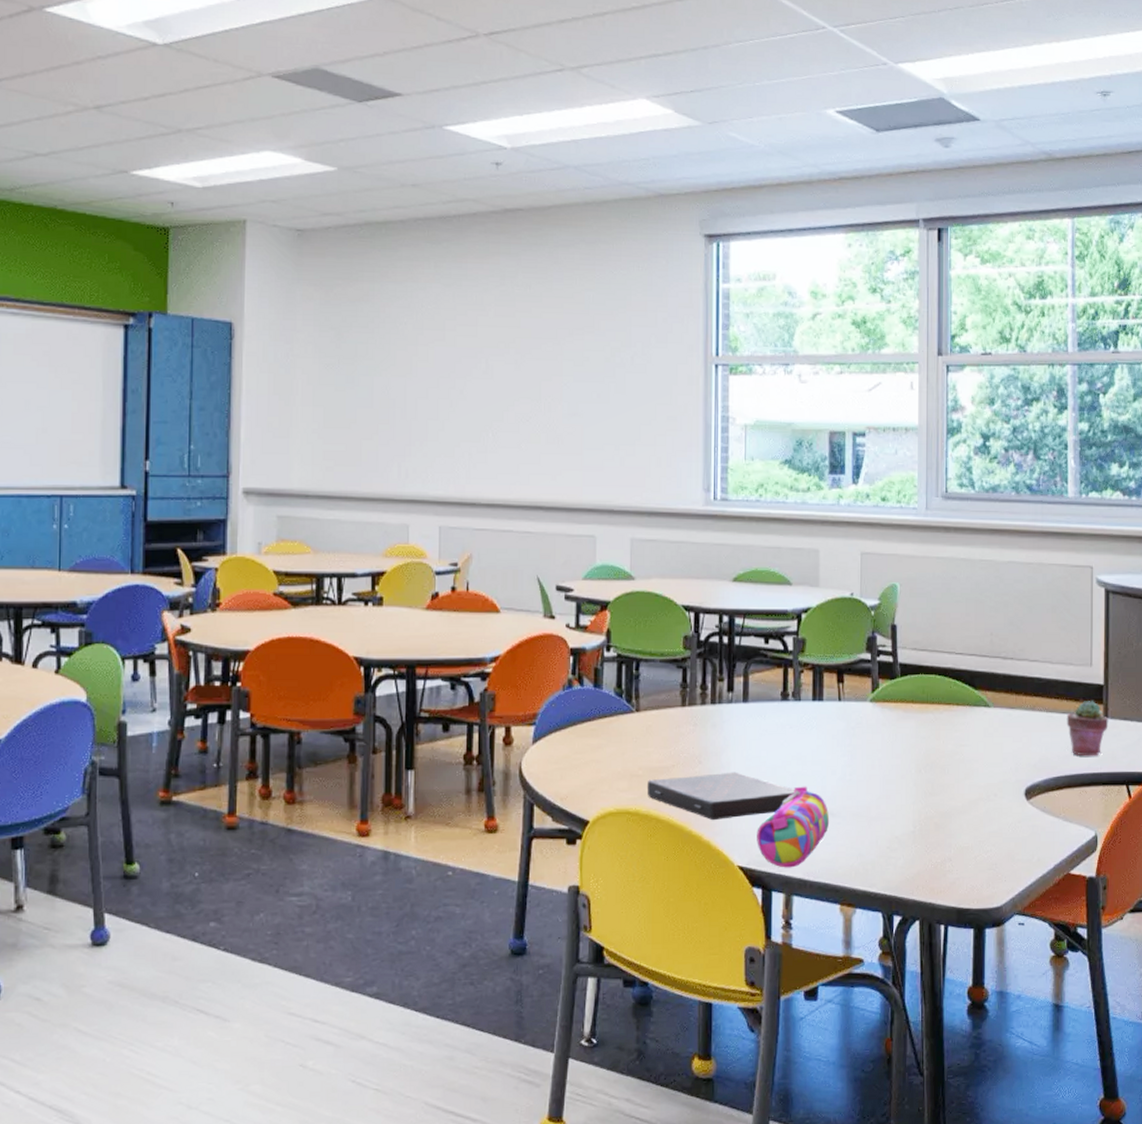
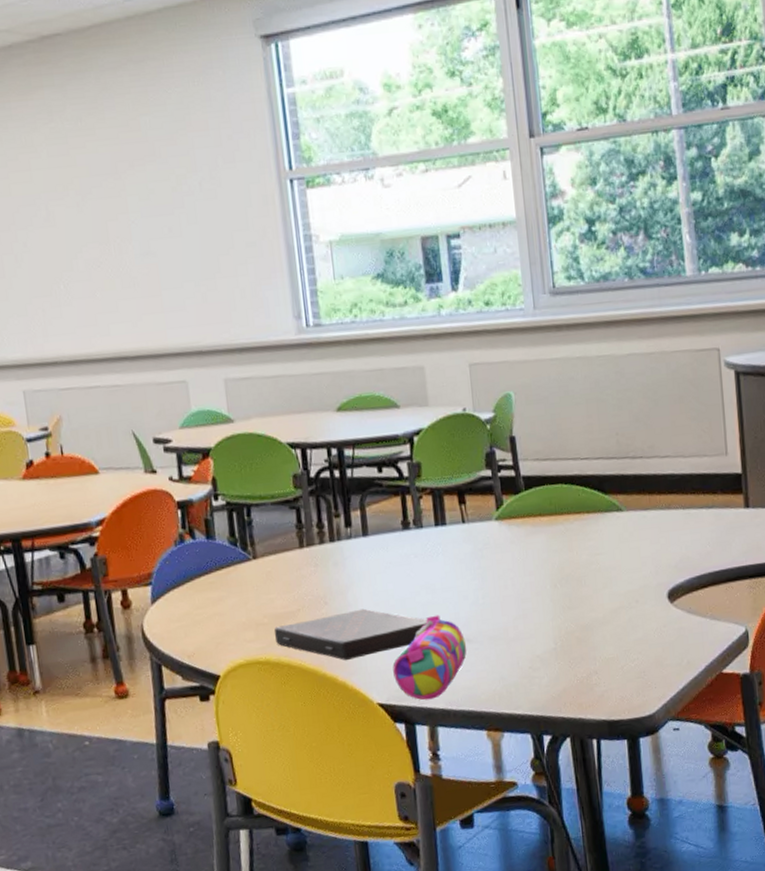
potted succulent: present [1066,700,1109,756] -> none [704,491,751,551]

